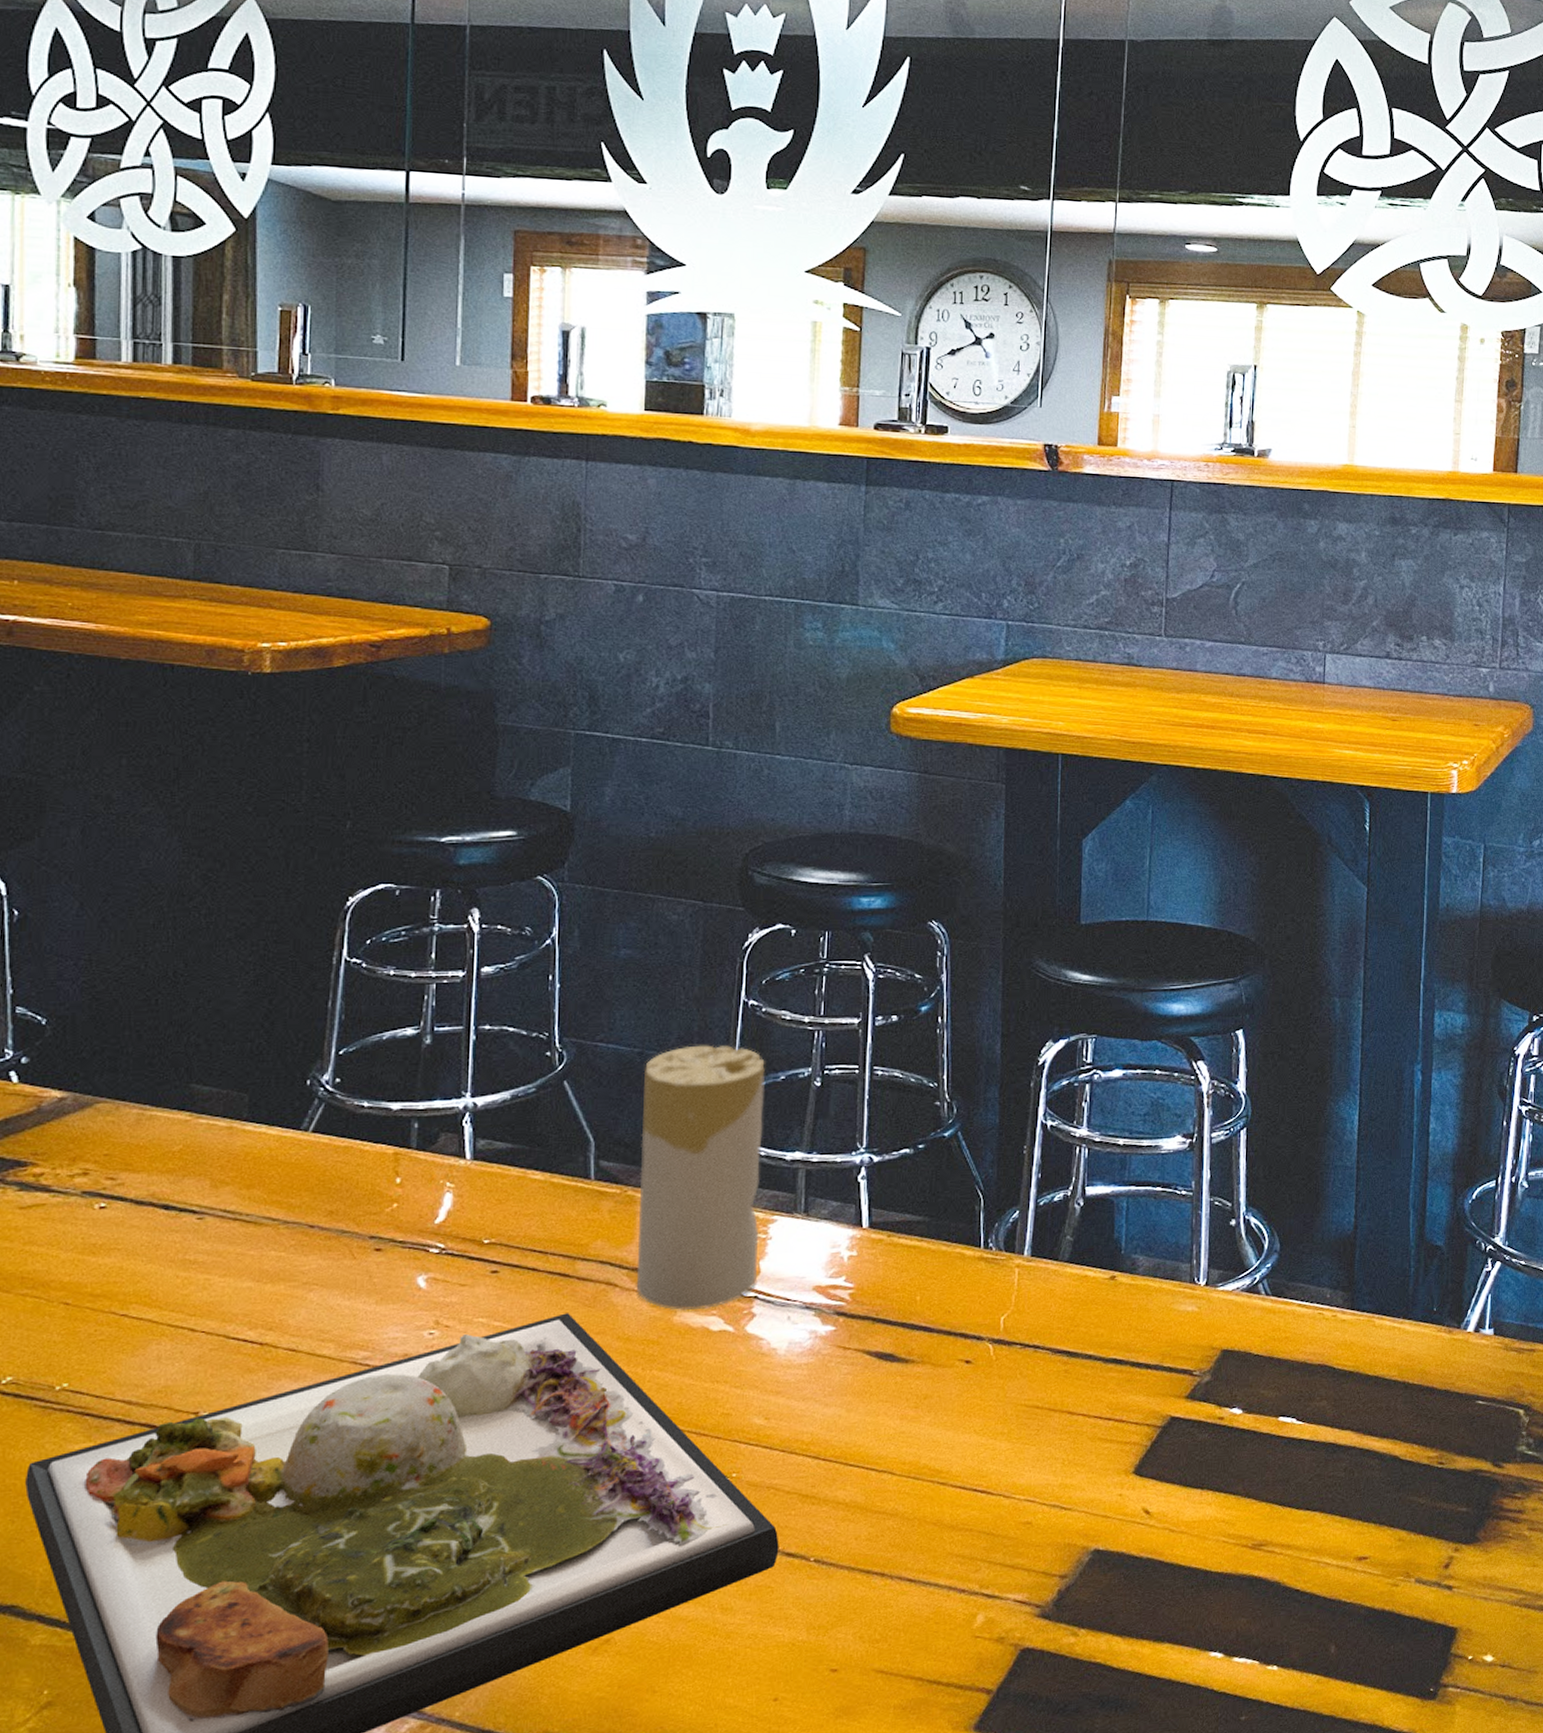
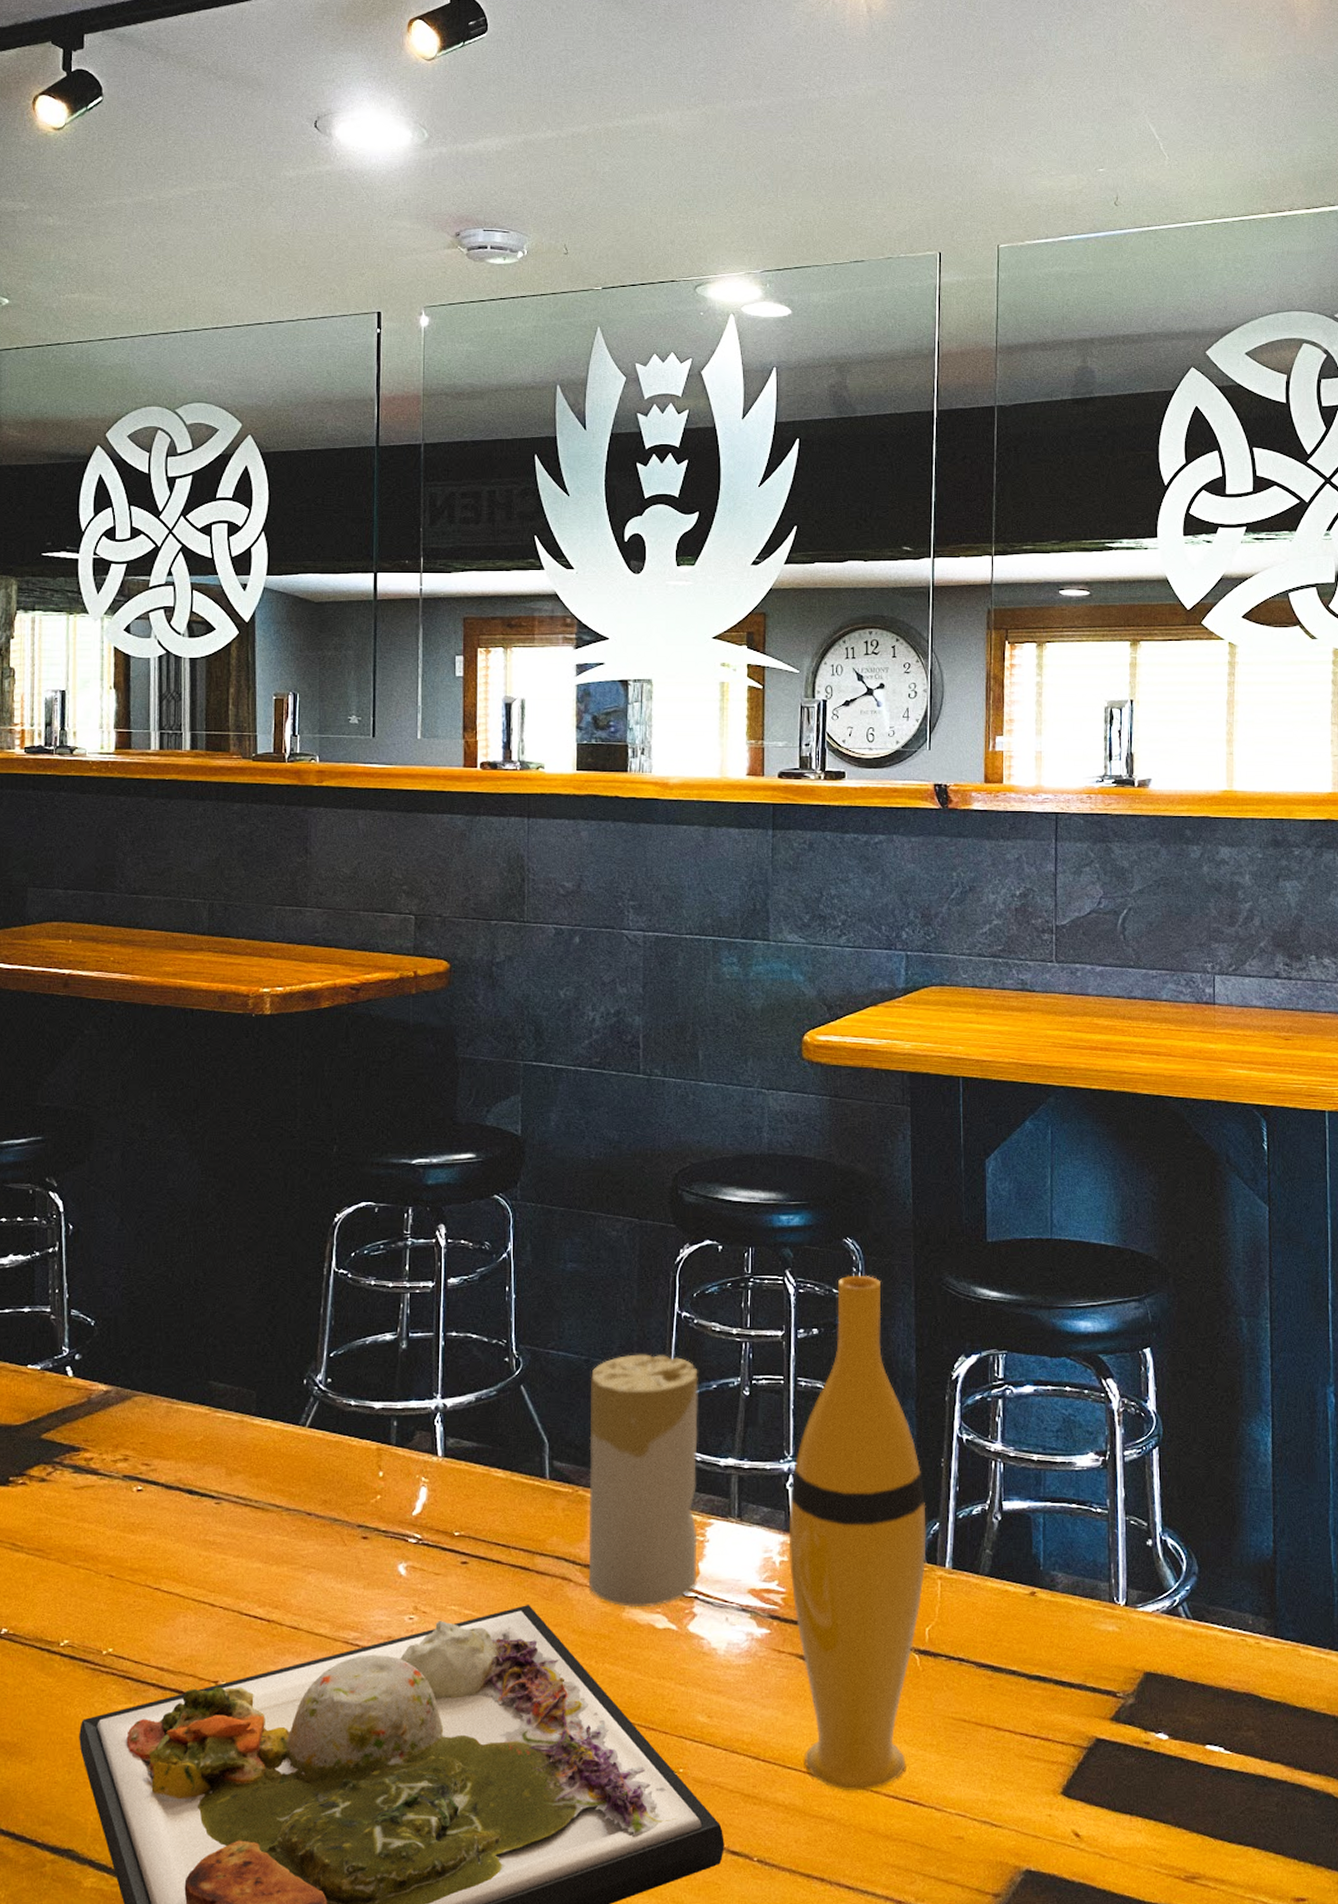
vase: none [858,959,1006,1484] -> present [788,1275,926,1791]

